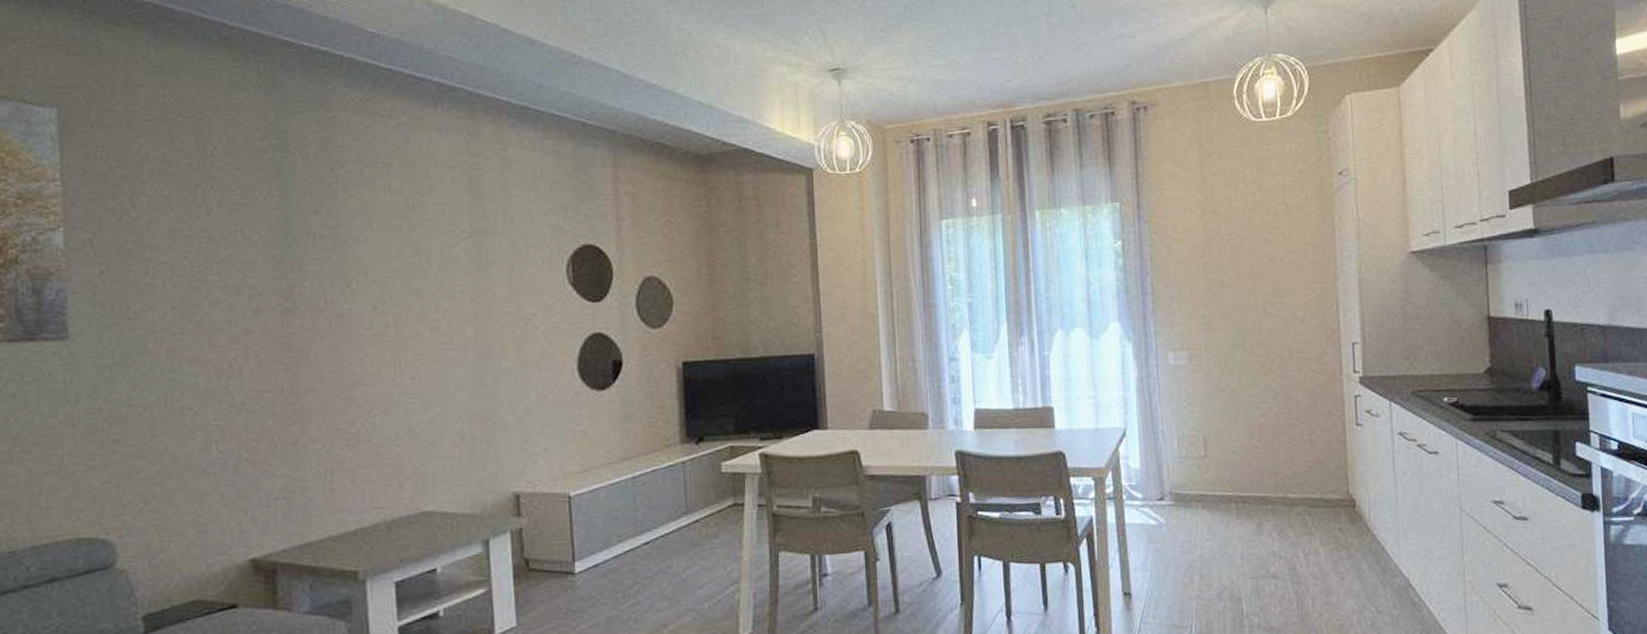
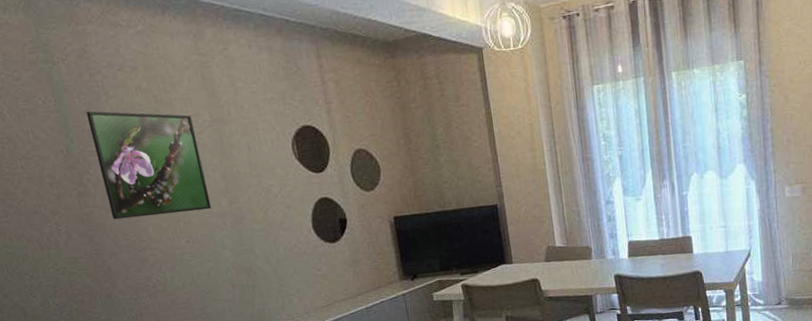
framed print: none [315,211,452,345] -> present [86,111,212,220]

